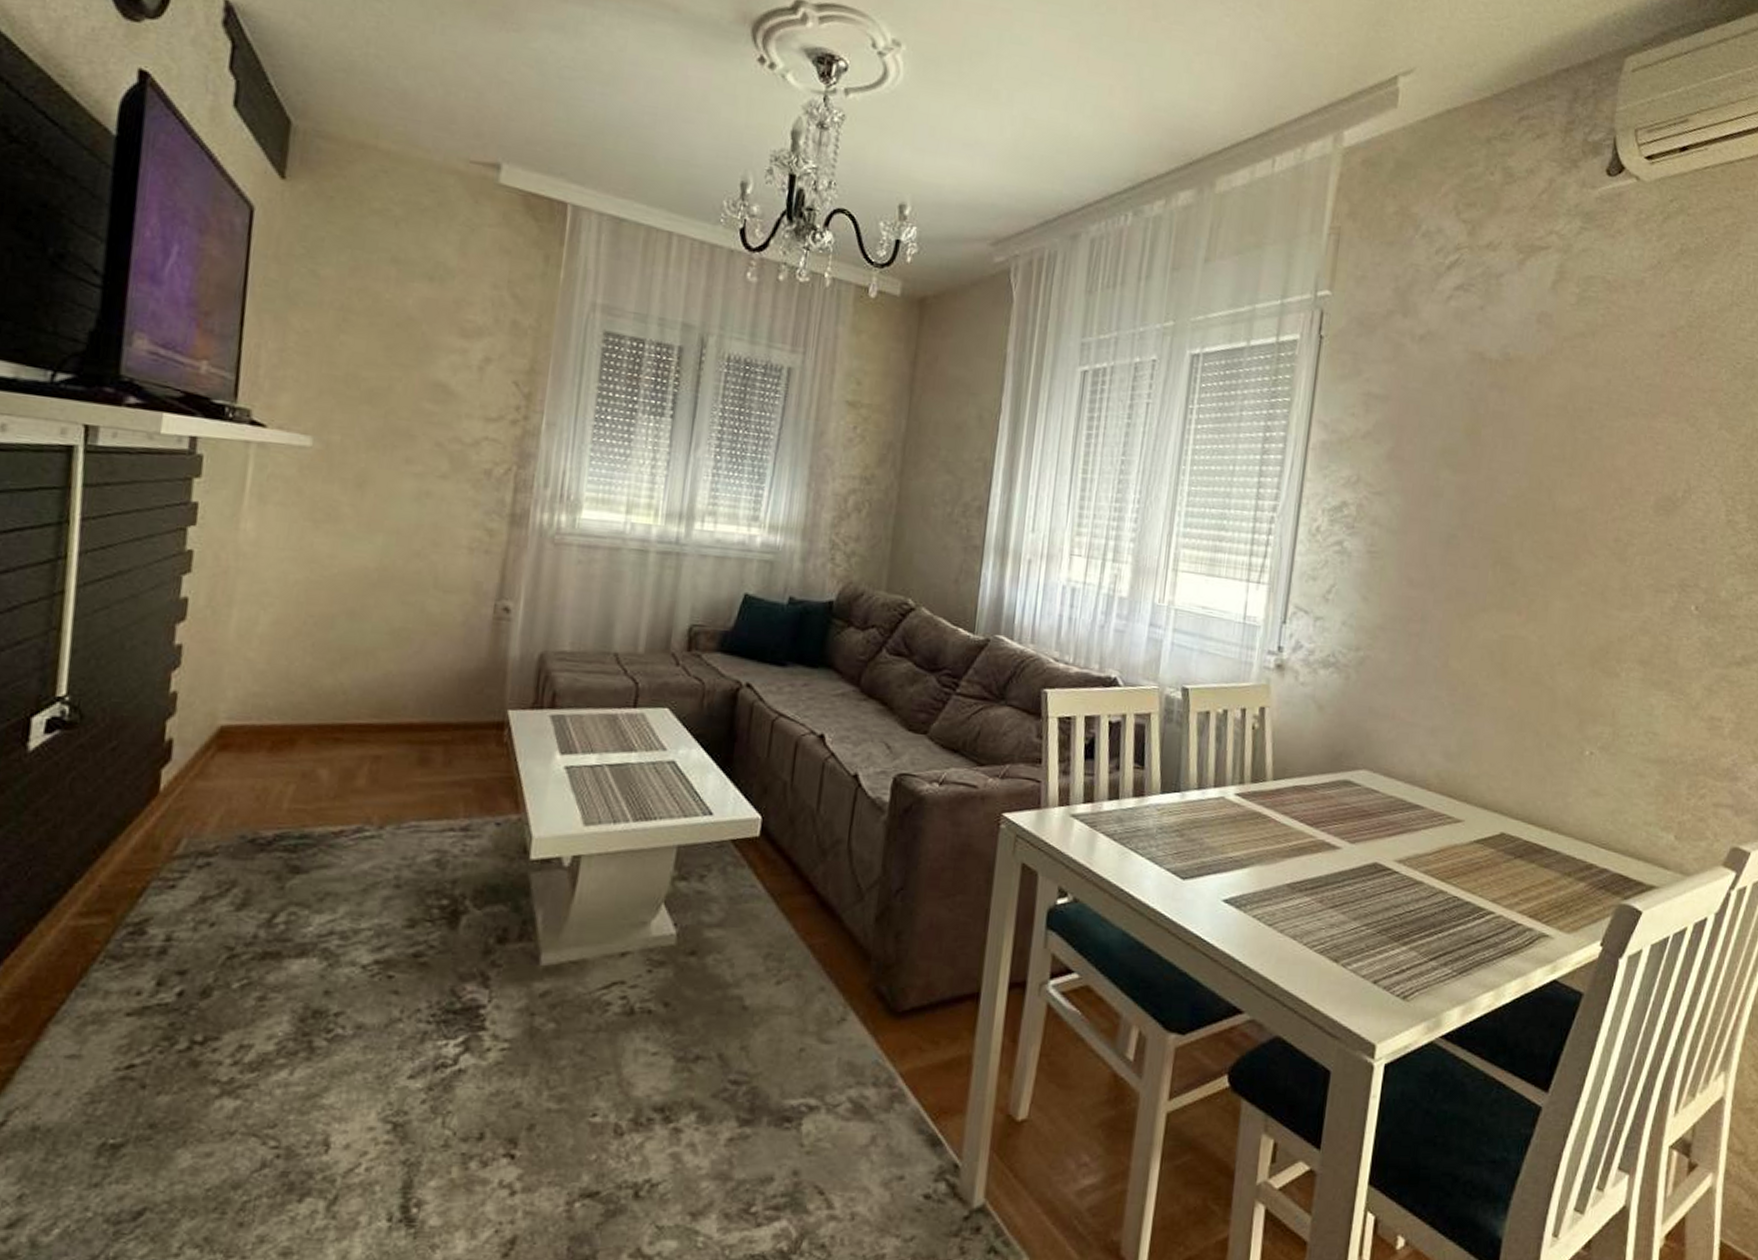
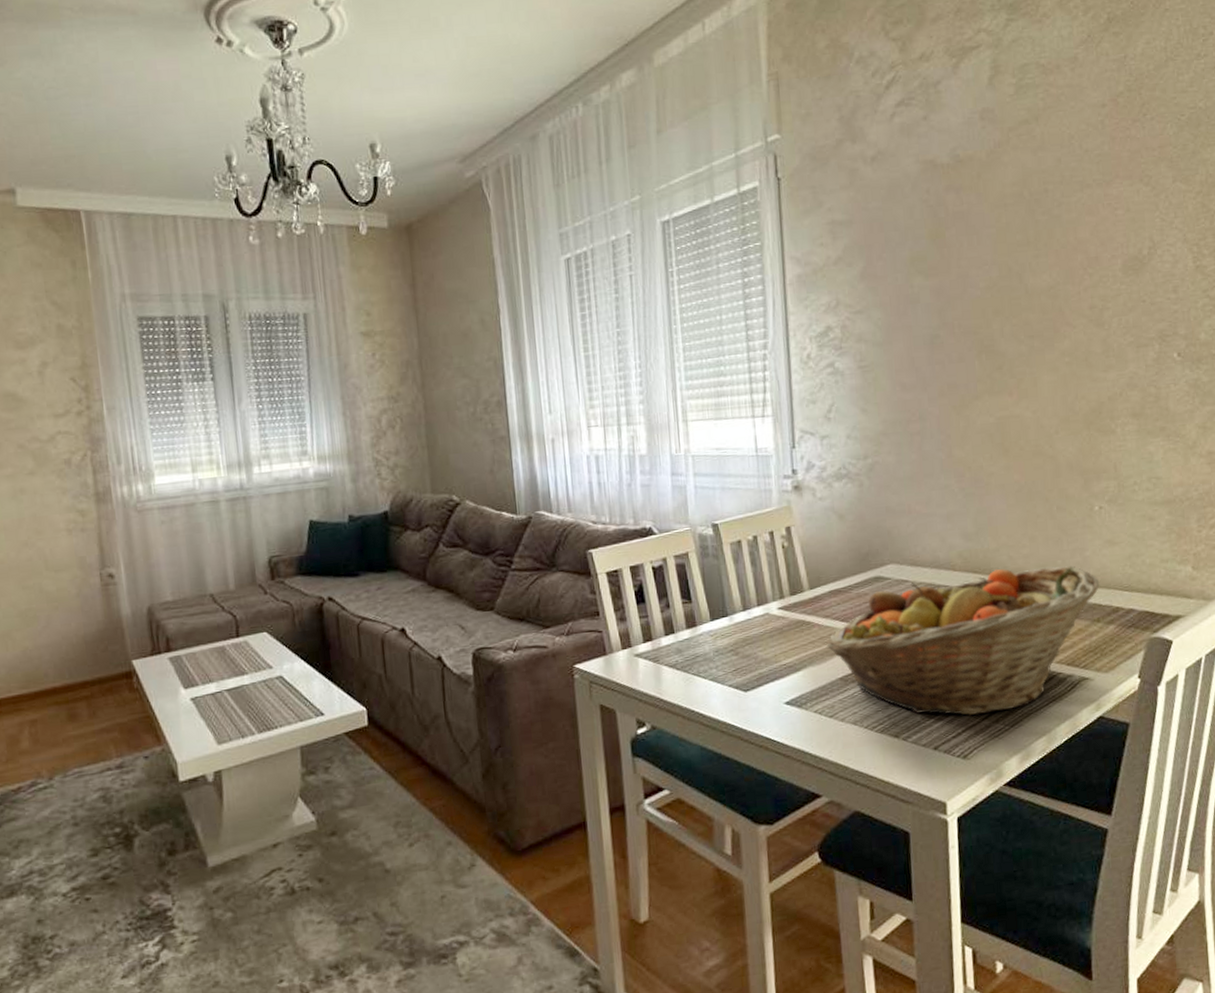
fruit basket: none [1279,794,1578,954] -> present [826,565,1100,715]

